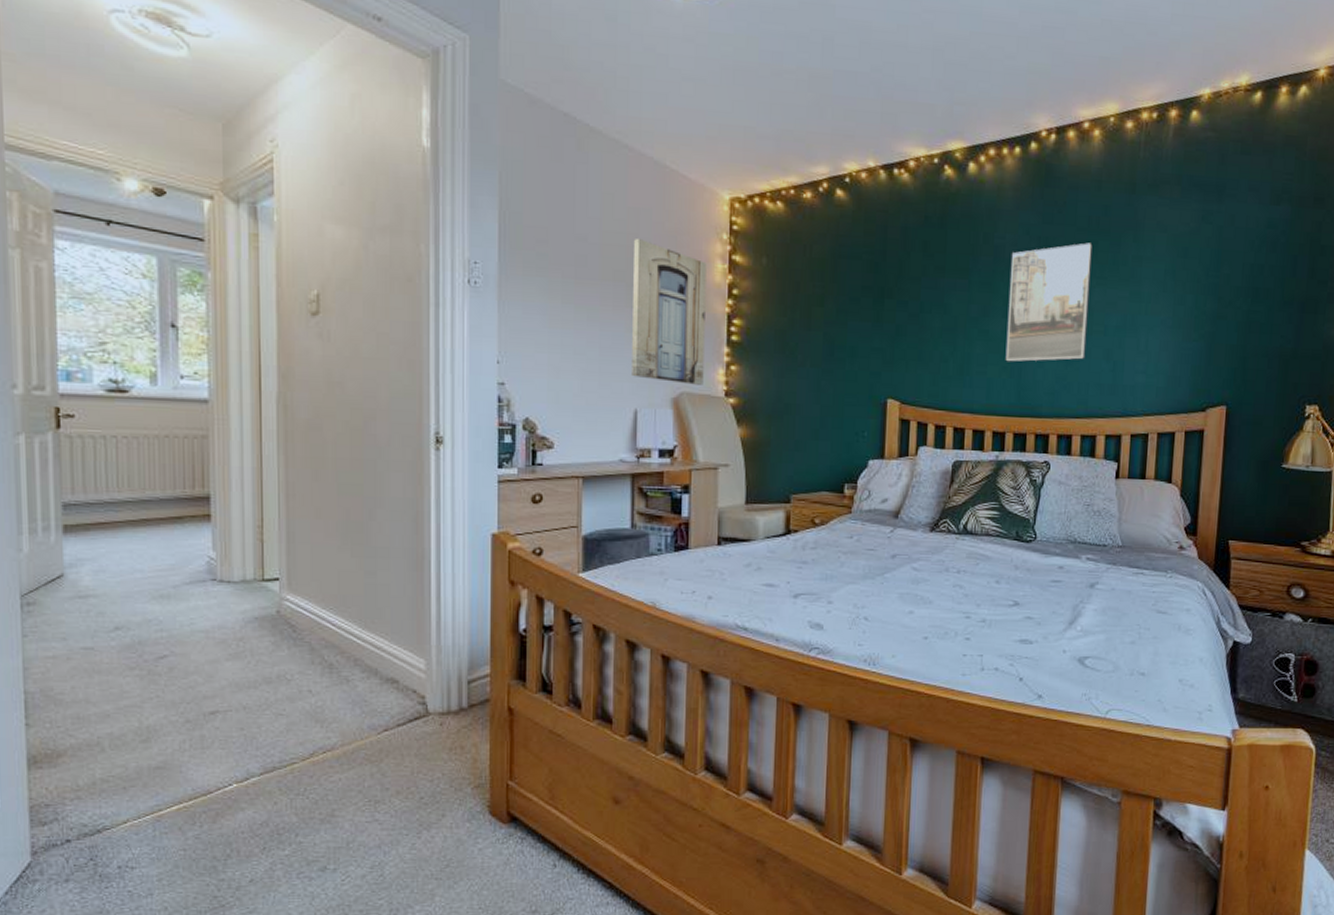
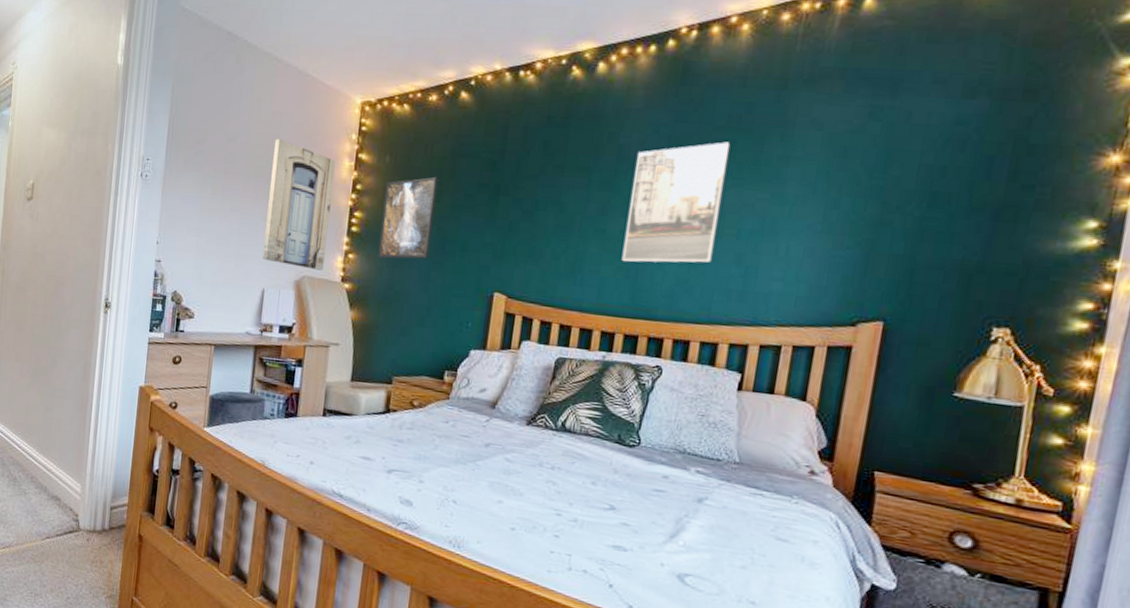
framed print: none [762,279,820,369] -> present [377,176,438,259]

